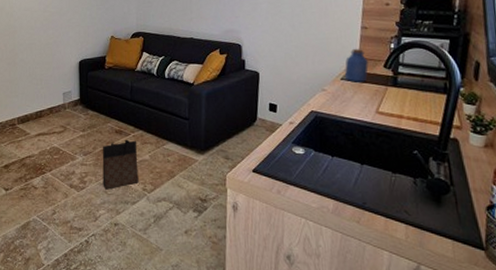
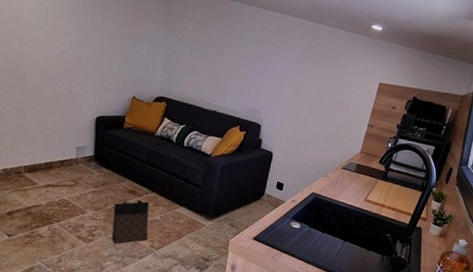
jar: present [344,48,369,82] -> none [345,142,368,173]

